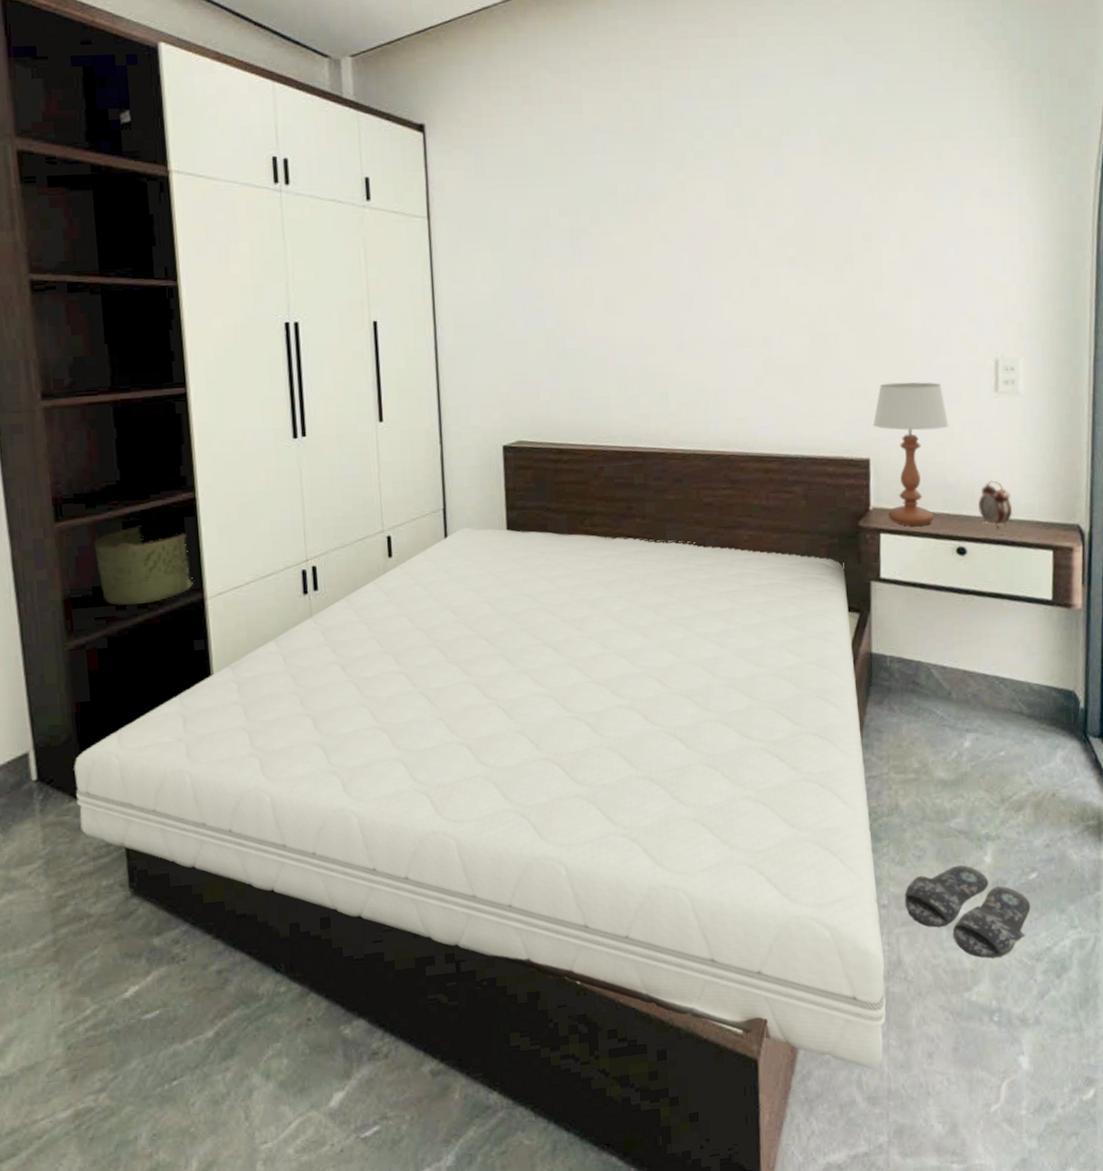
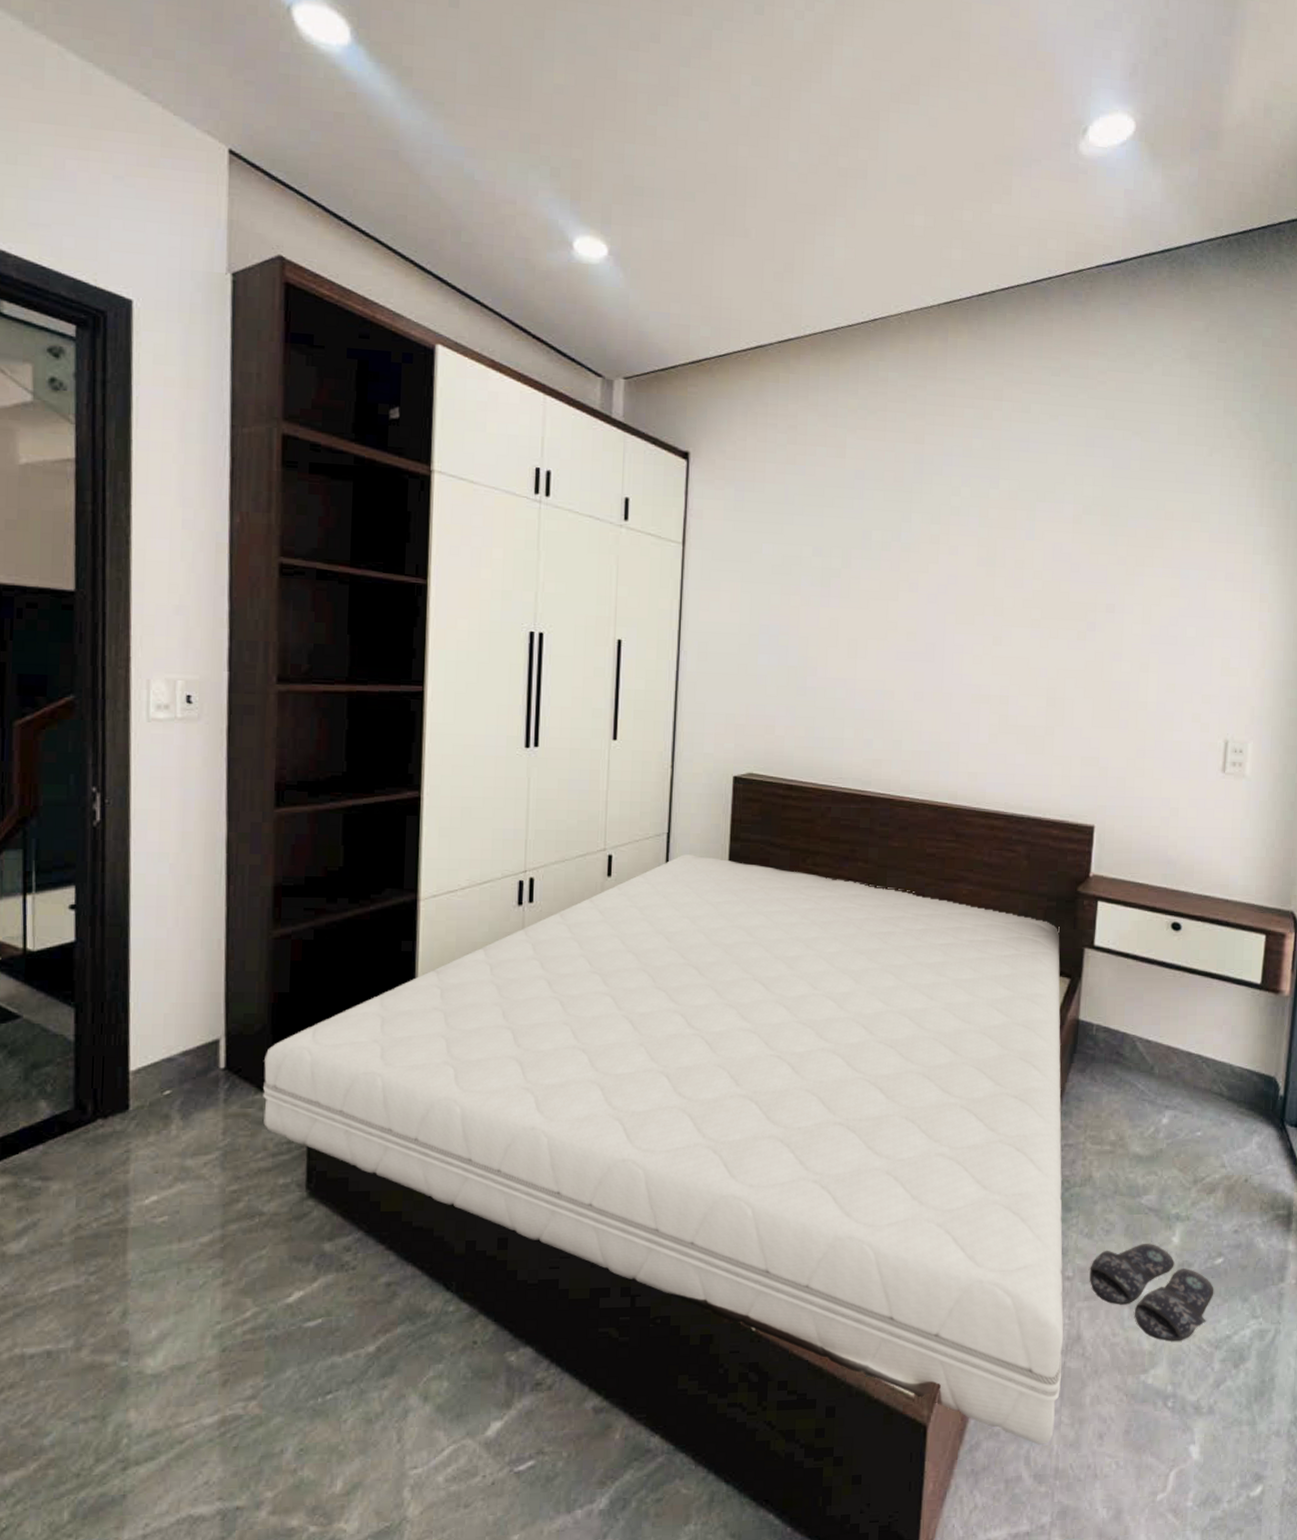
basket: present [94,526,193,606] -> none [312,819,408,900]
table lamp: present [873,382,949,526] -> none [1100,753,1175,897]
alarm clock: present [978,480,1013,529] -> none [1197,859,1230,908]

